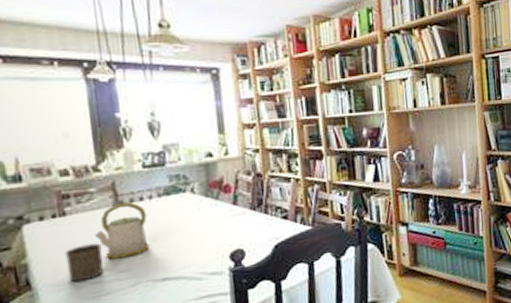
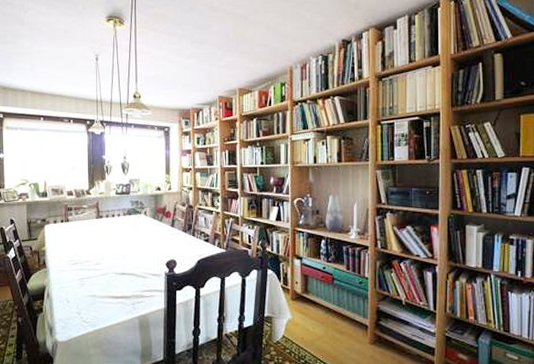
cup: present [65,243,104,283] -> none [66,243,87,267]
kettle: present [94,201,149,260] -> none [84,216,116,255]

